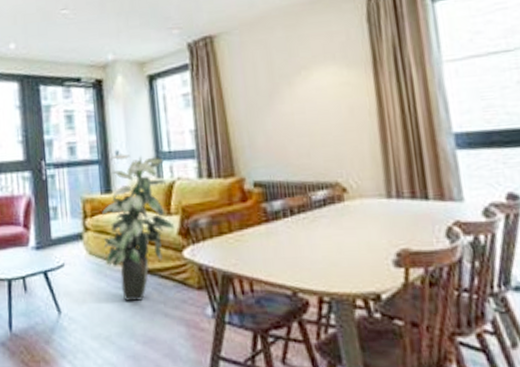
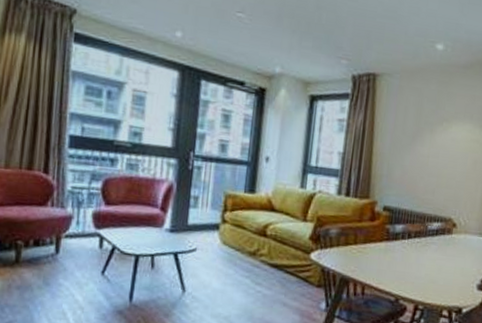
indoor plant: present [101,154,175,301] -> none [236,160,309,290]

